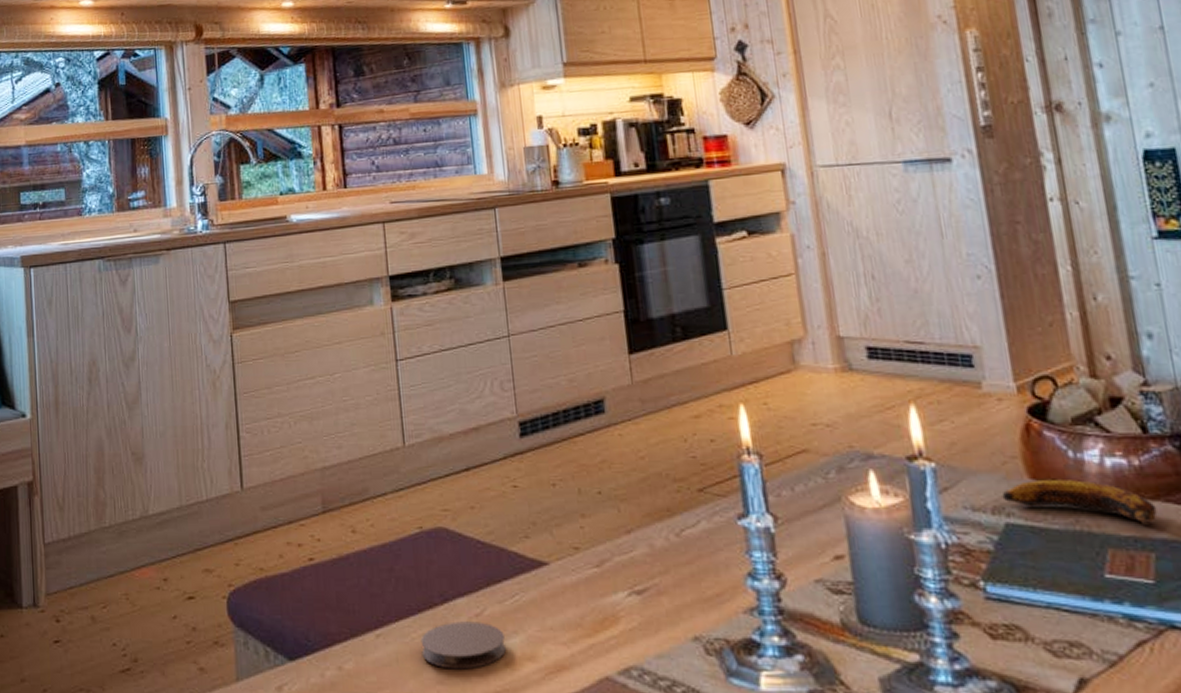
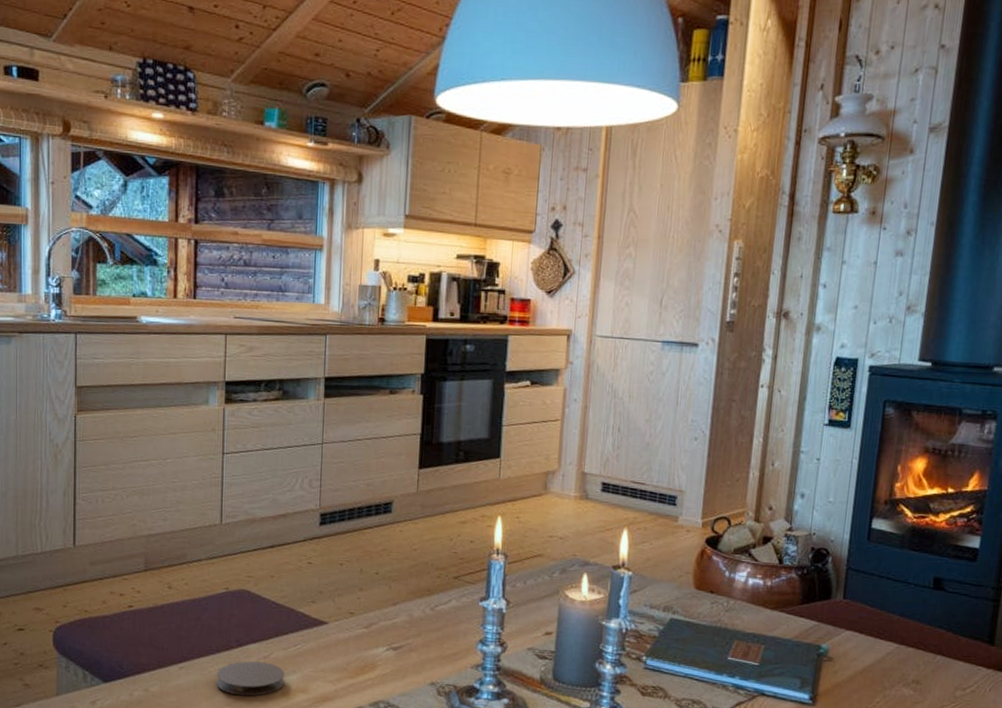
banana: present [1001,478,1158,525] -> none [673,589,774,626]

